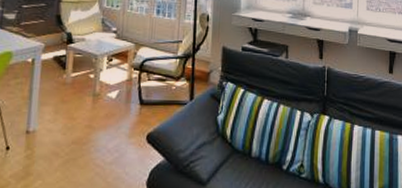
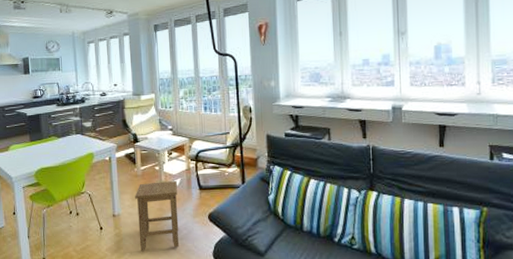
stool: none [57,92,114,178] -> present [135,180,180,251]

